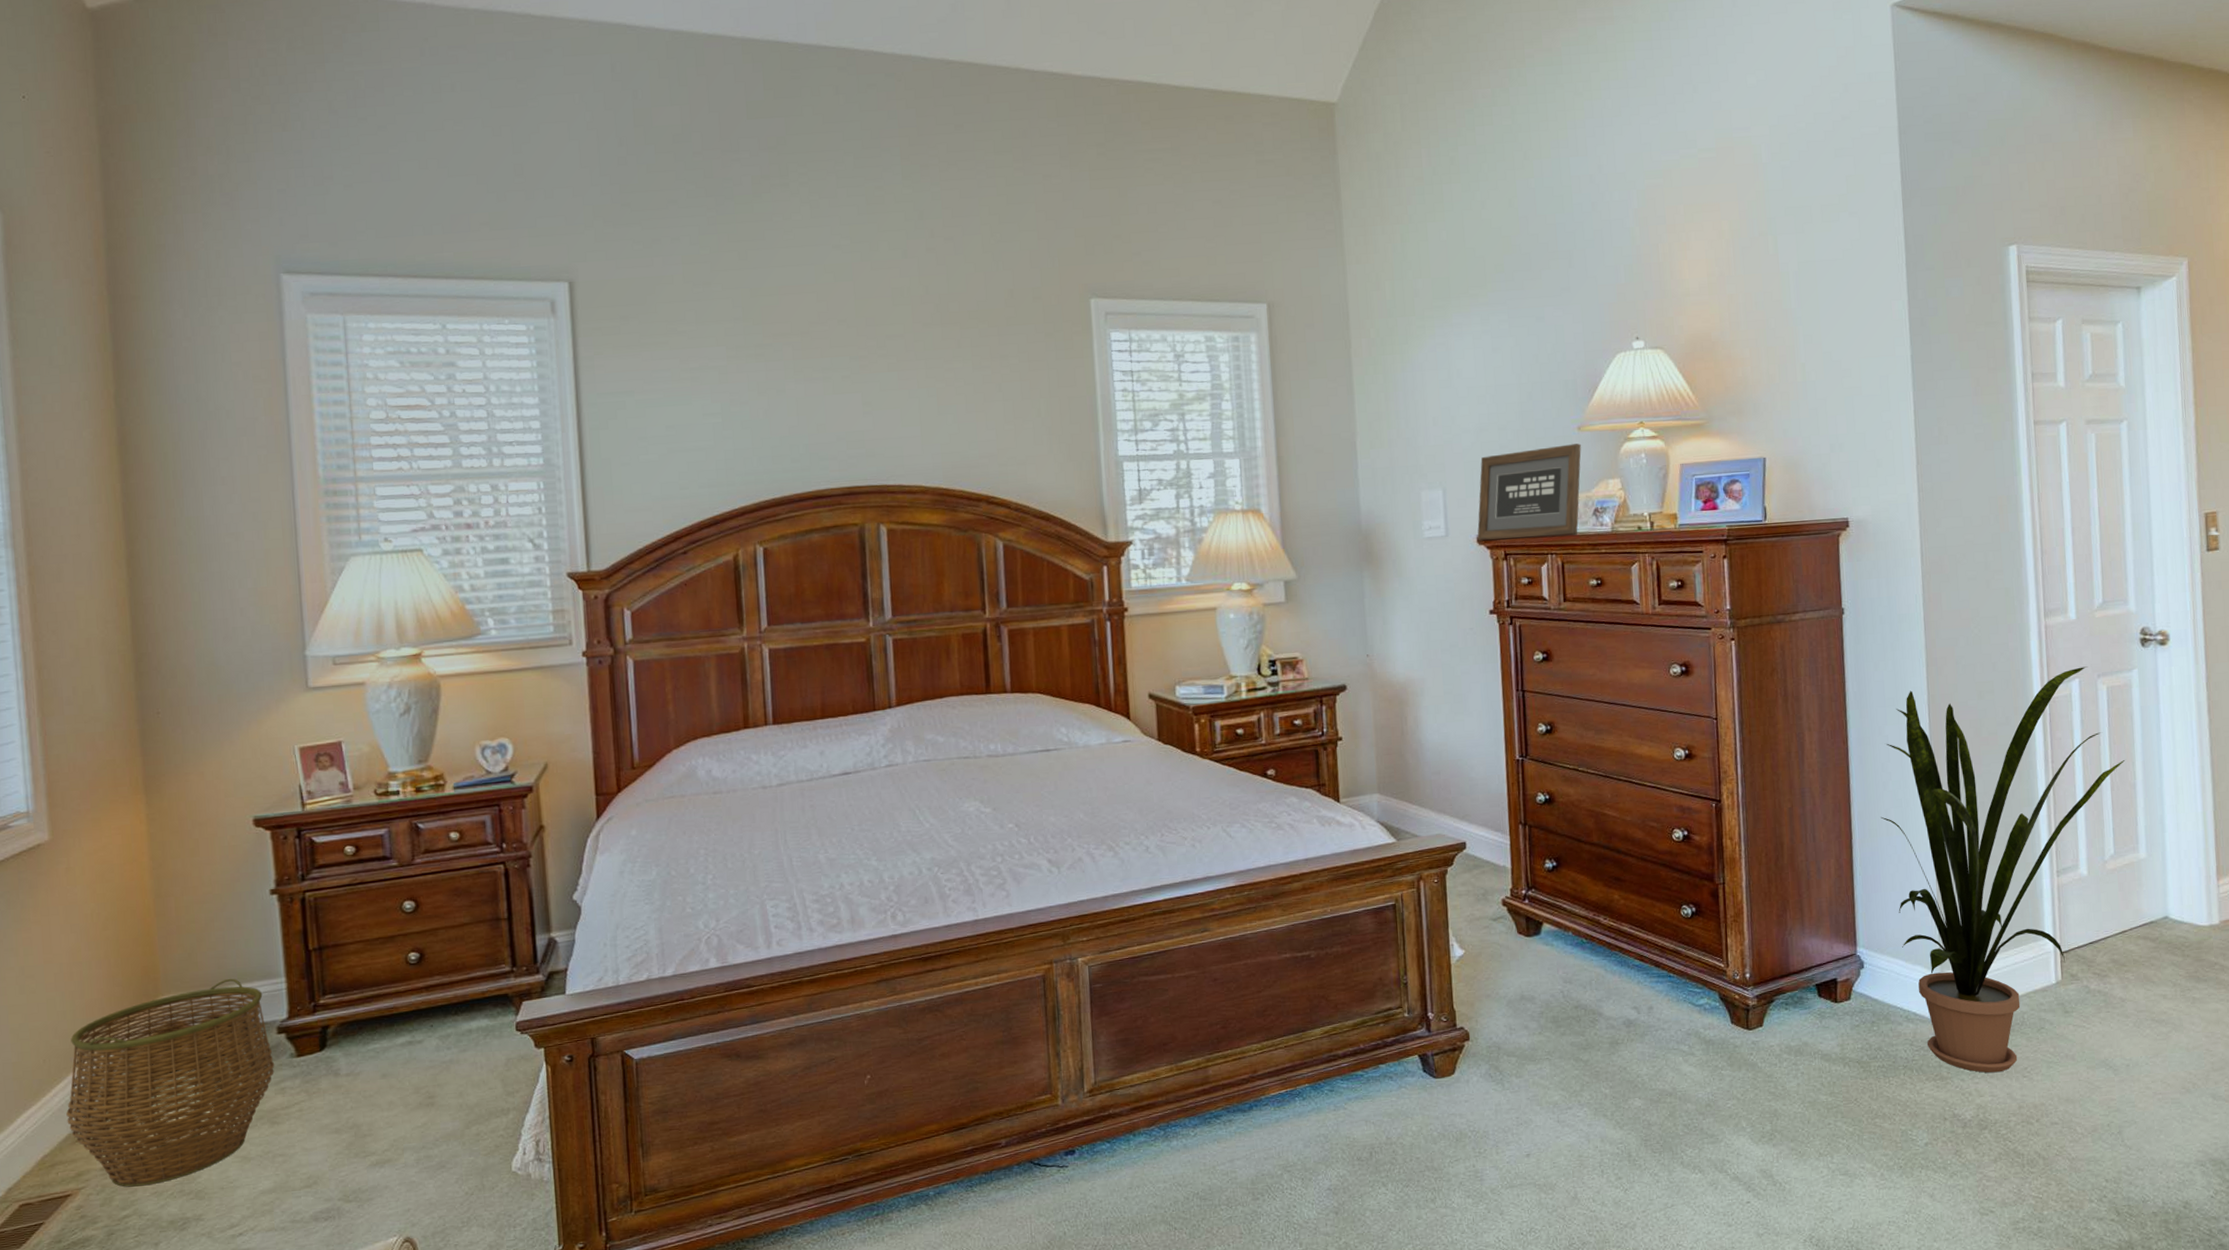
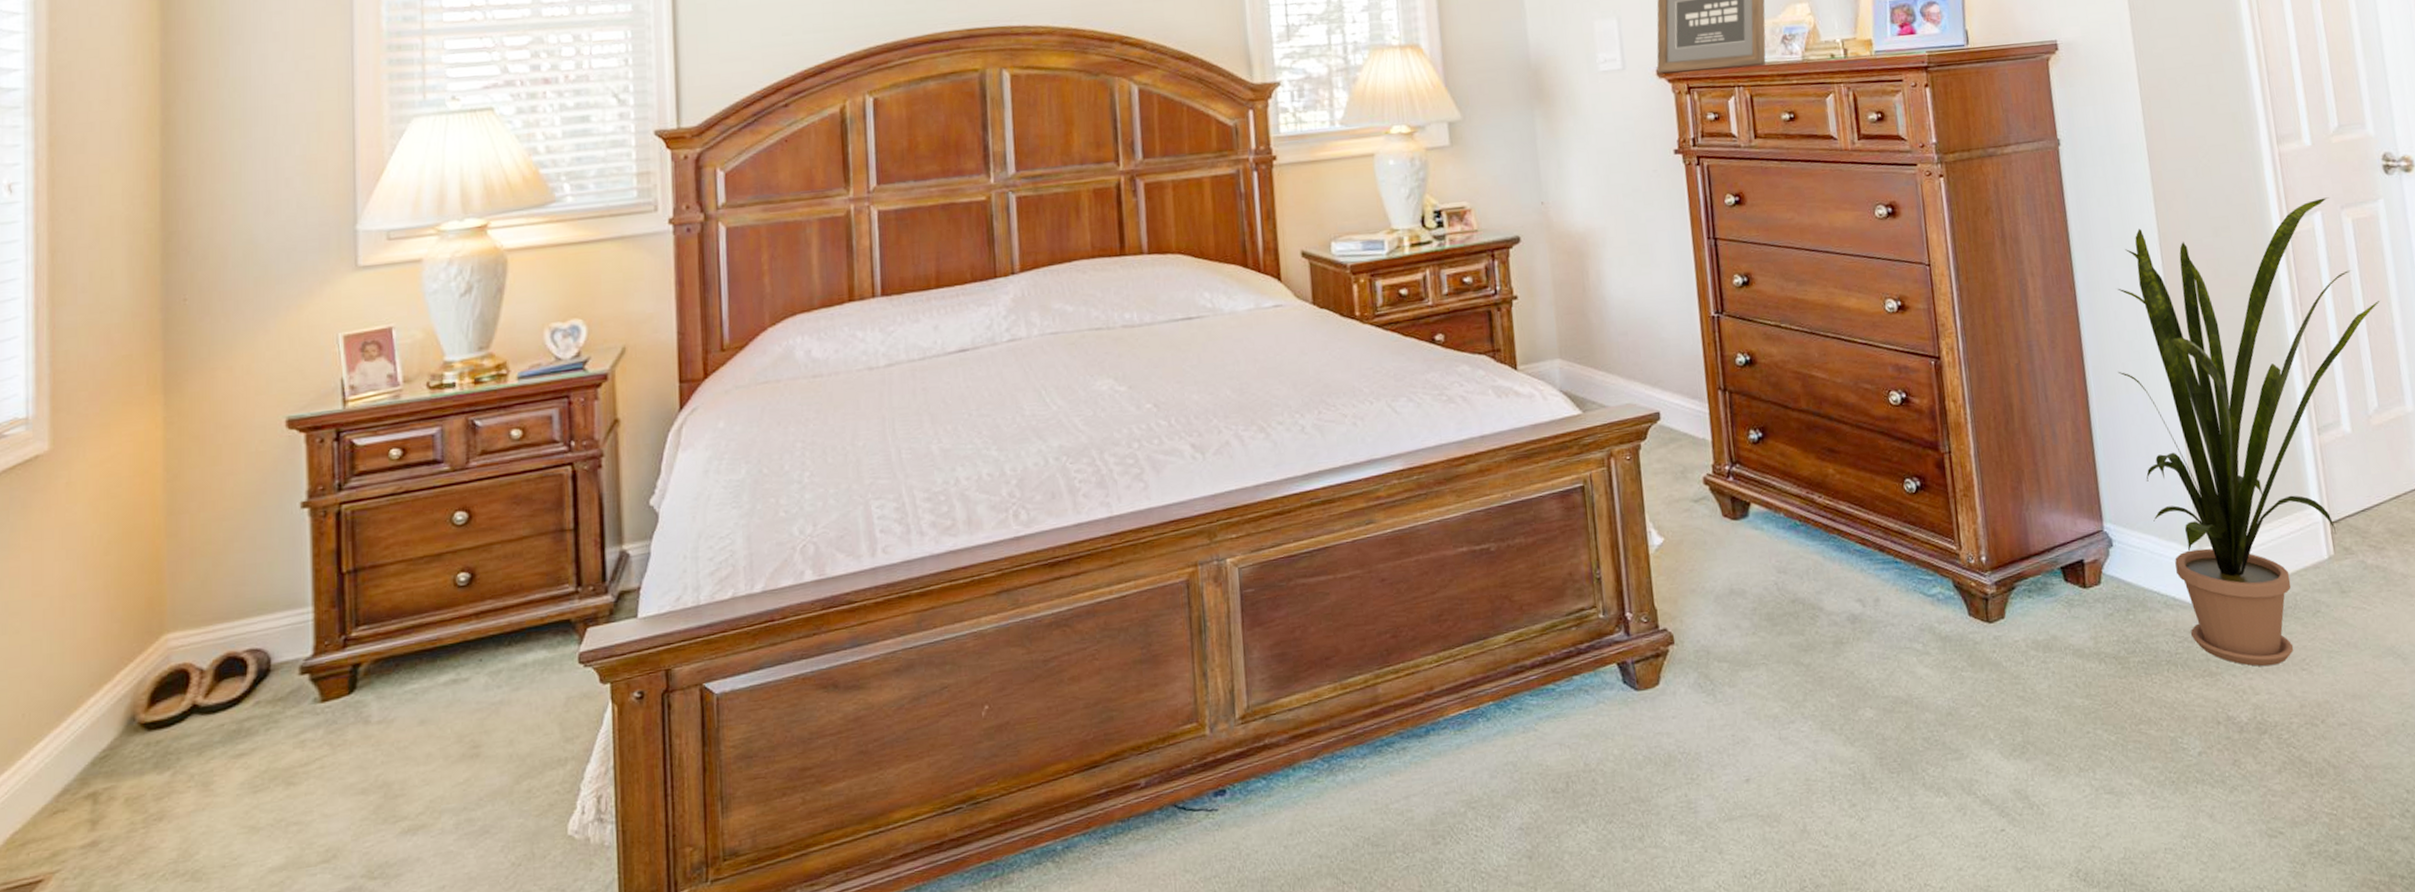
basket: present [66,978,275,1187] -> none [45,609,295,869]

